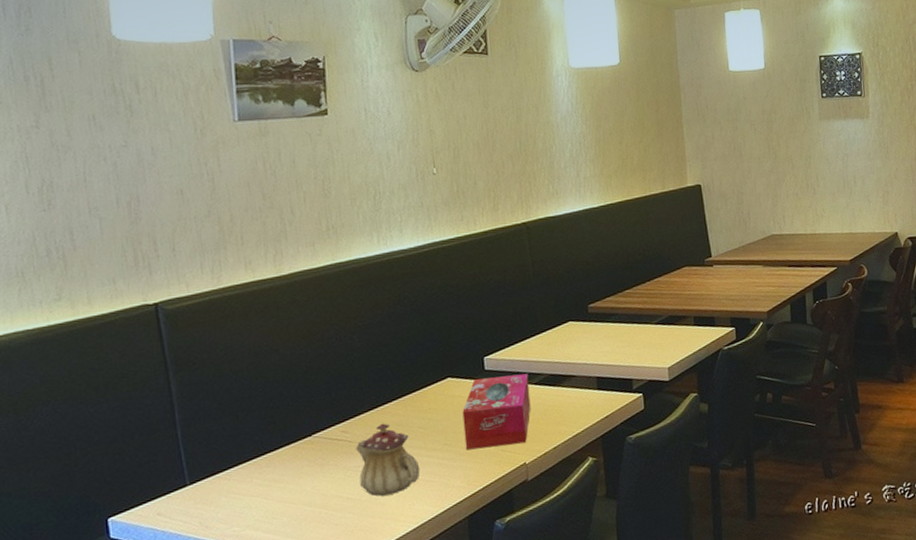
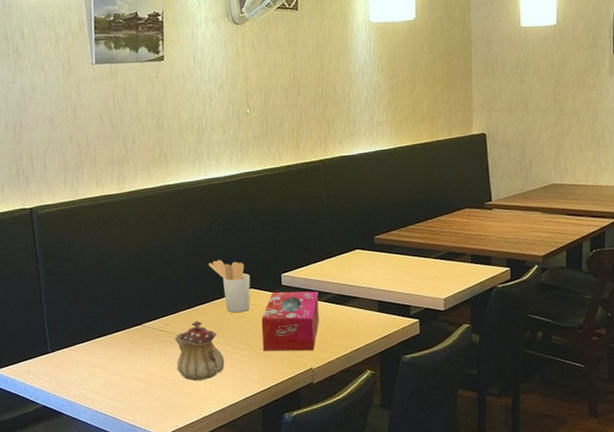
utensil holder: none [395,346,448,409] -> present [209,259,250,313]

